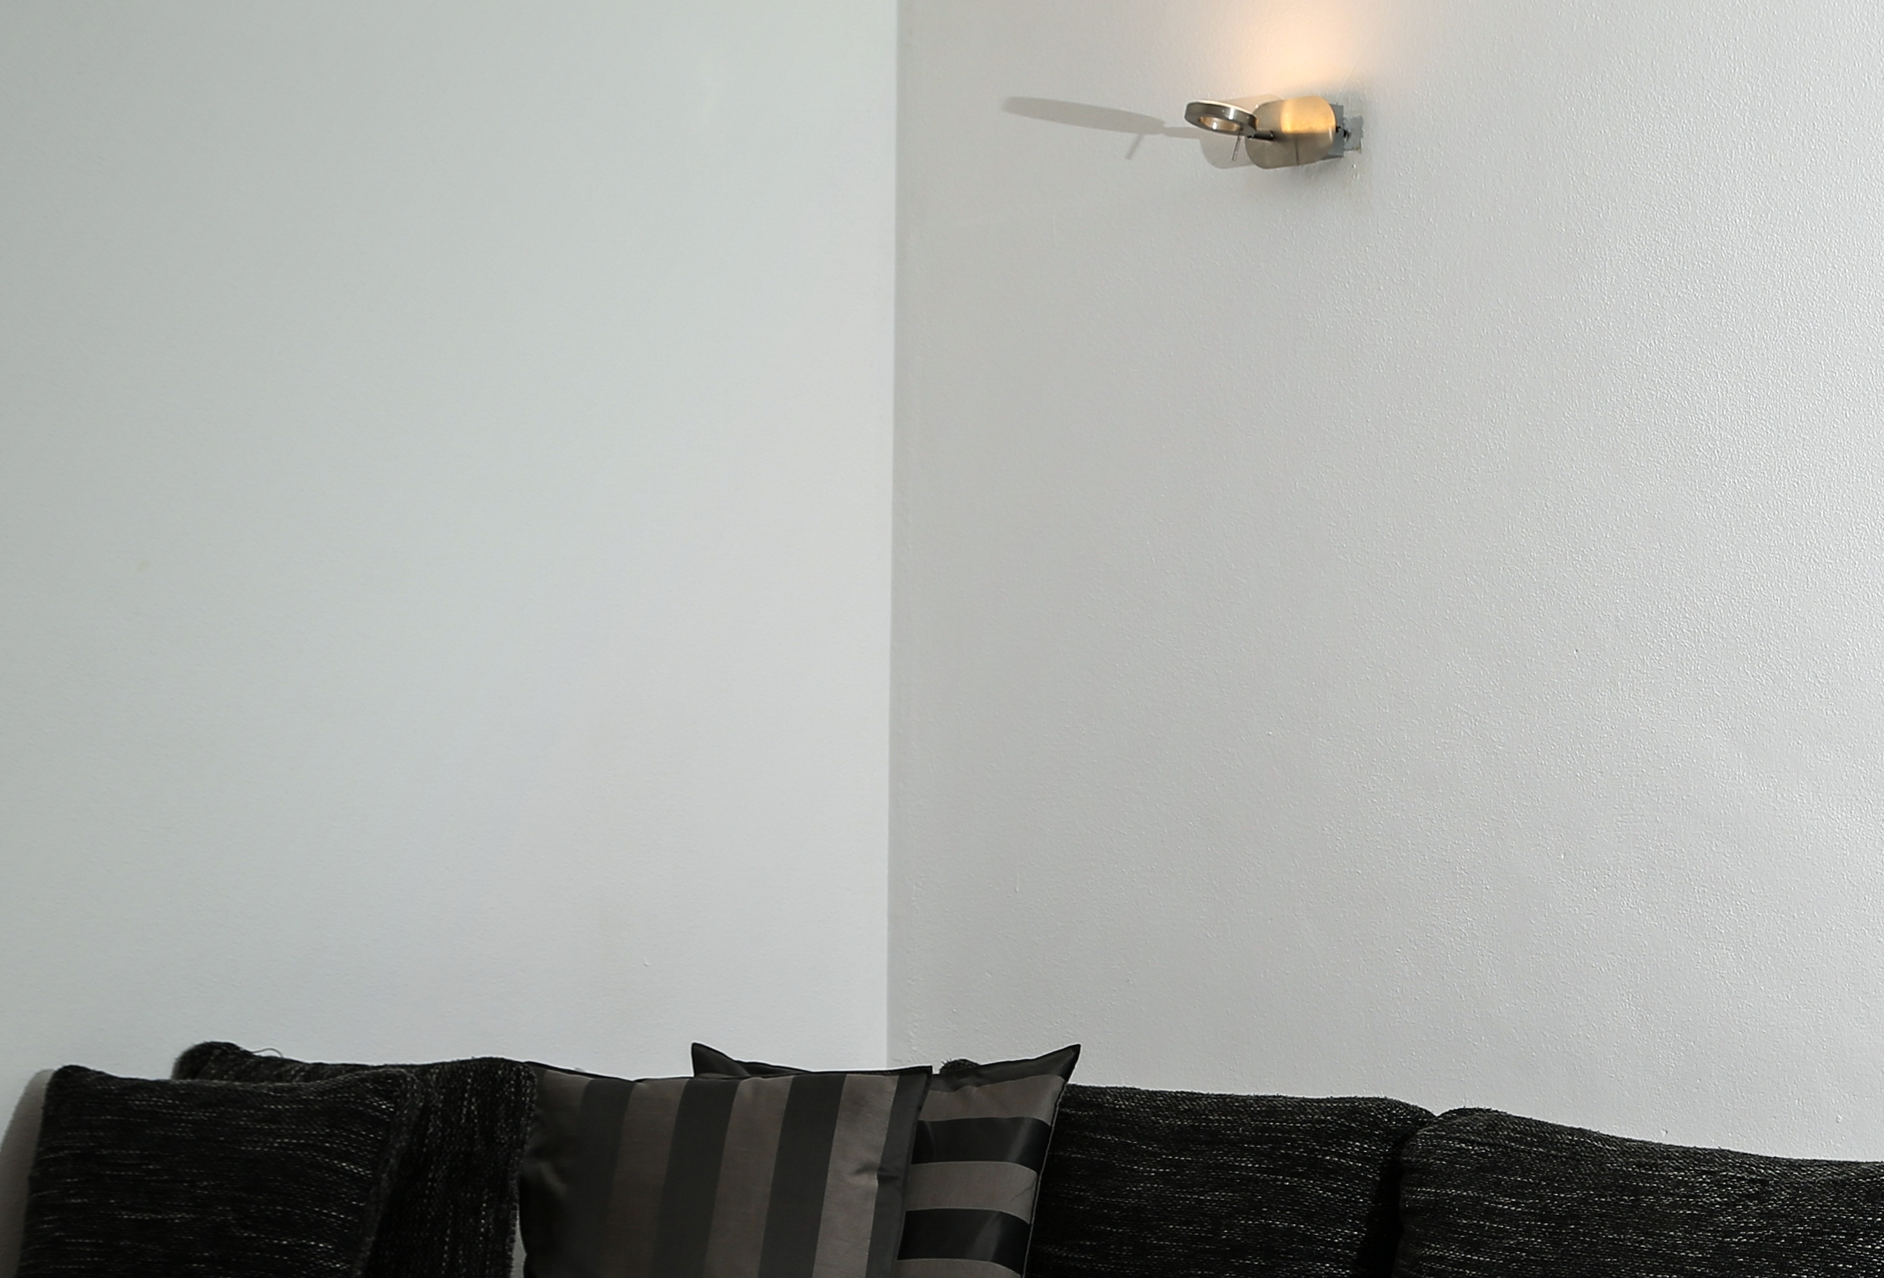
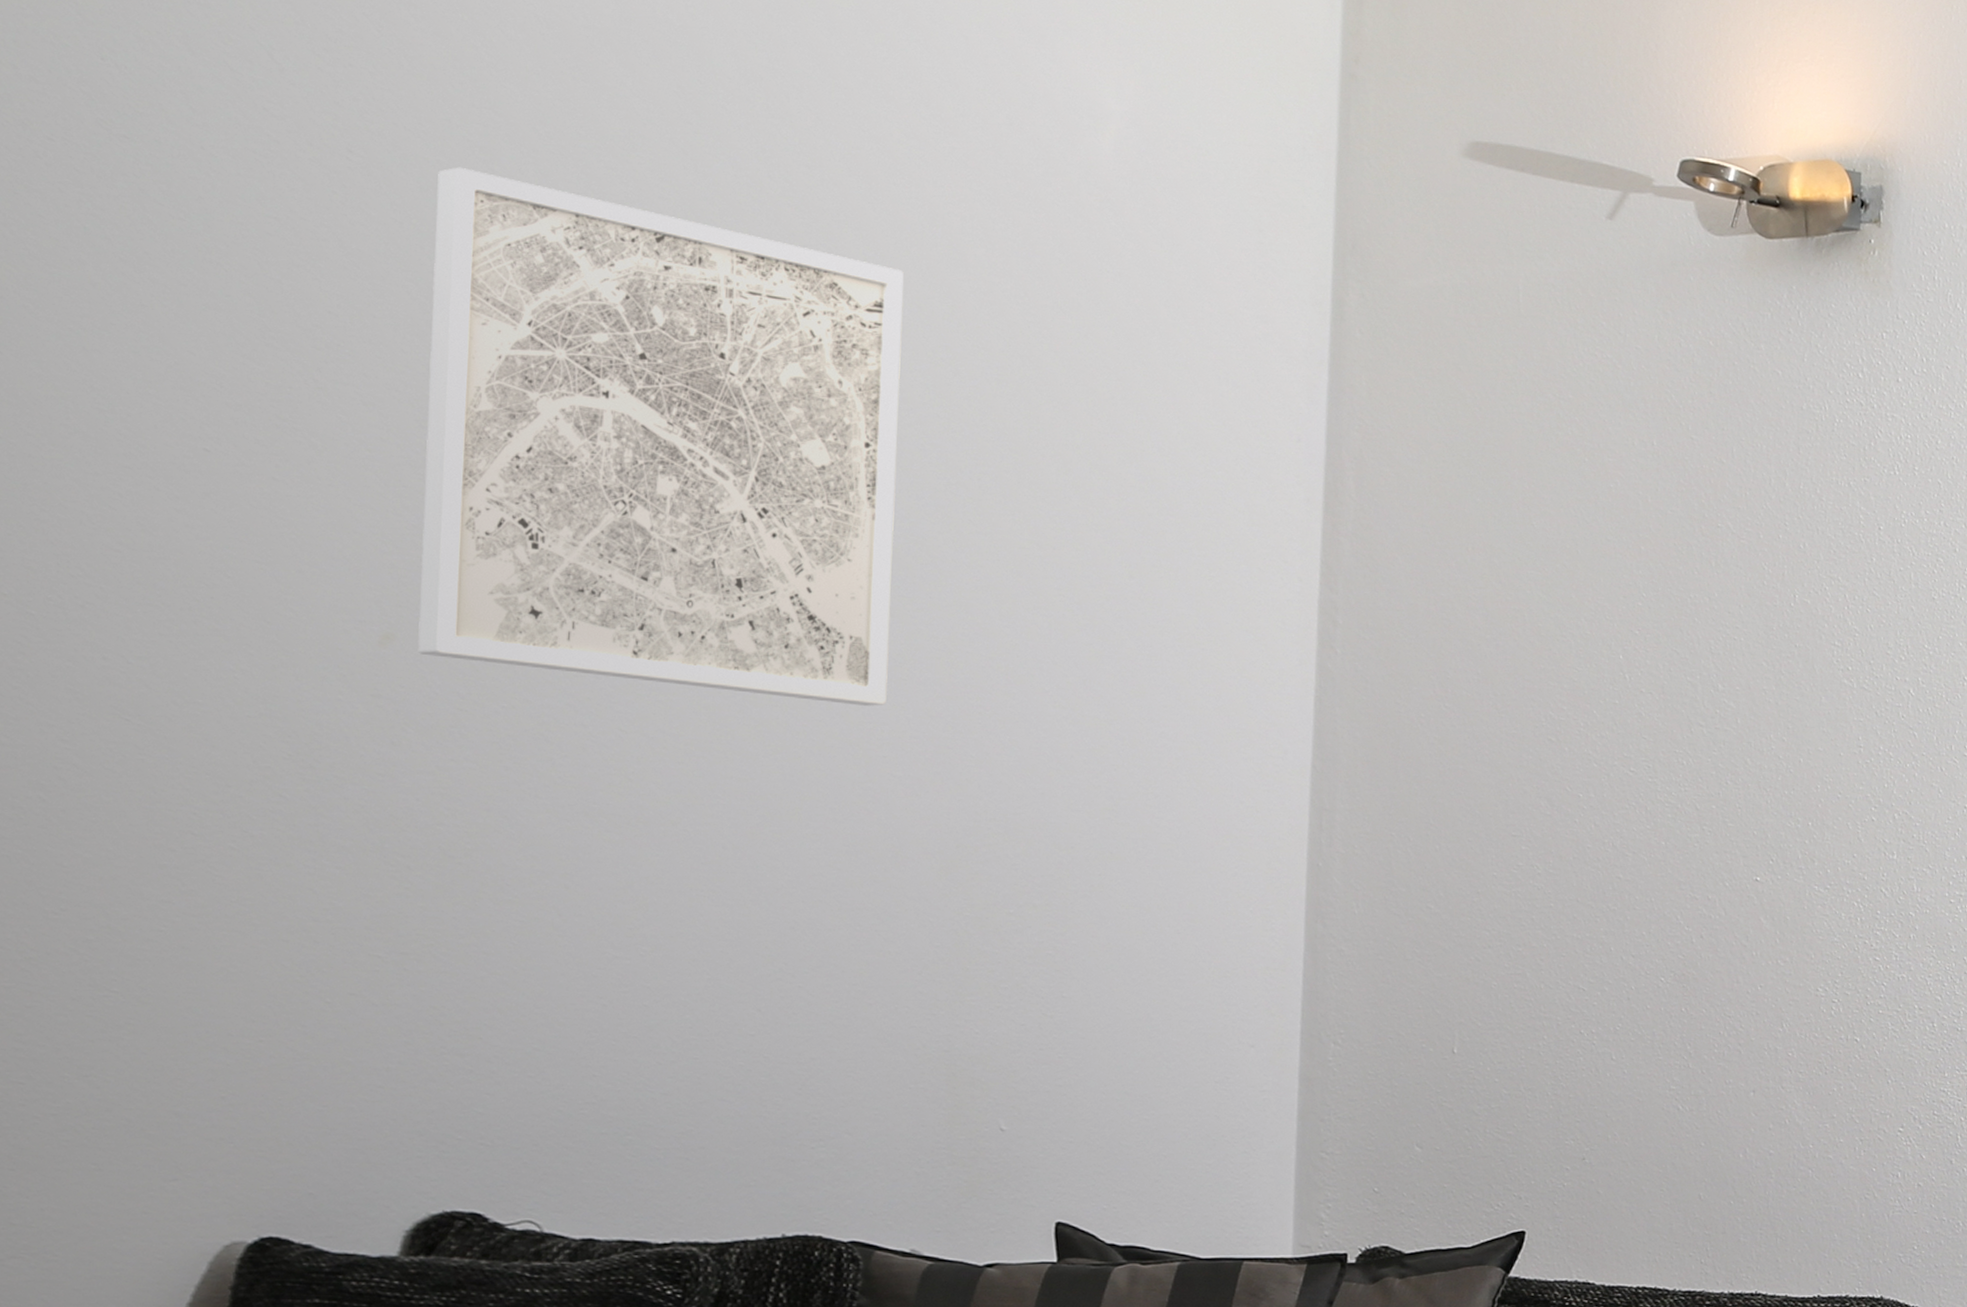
wall art: none [168,166,544,608] -> present [417,167,904,706]

